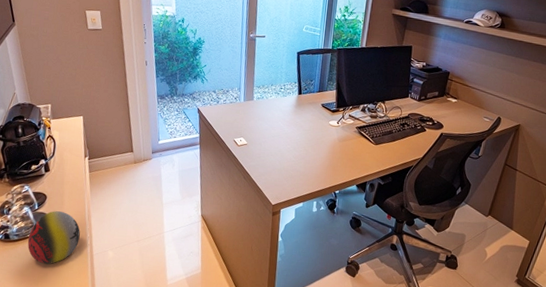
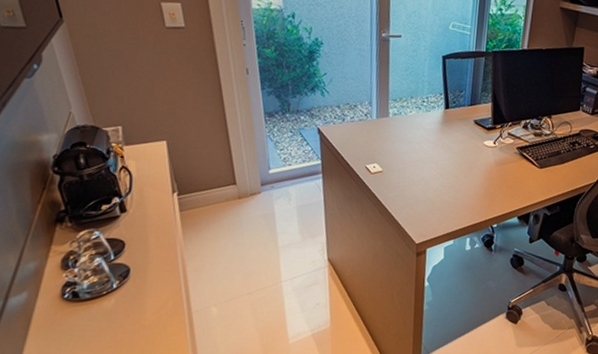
decorative egg: present [28,211,80,264] -> none [104,261,173,327]

